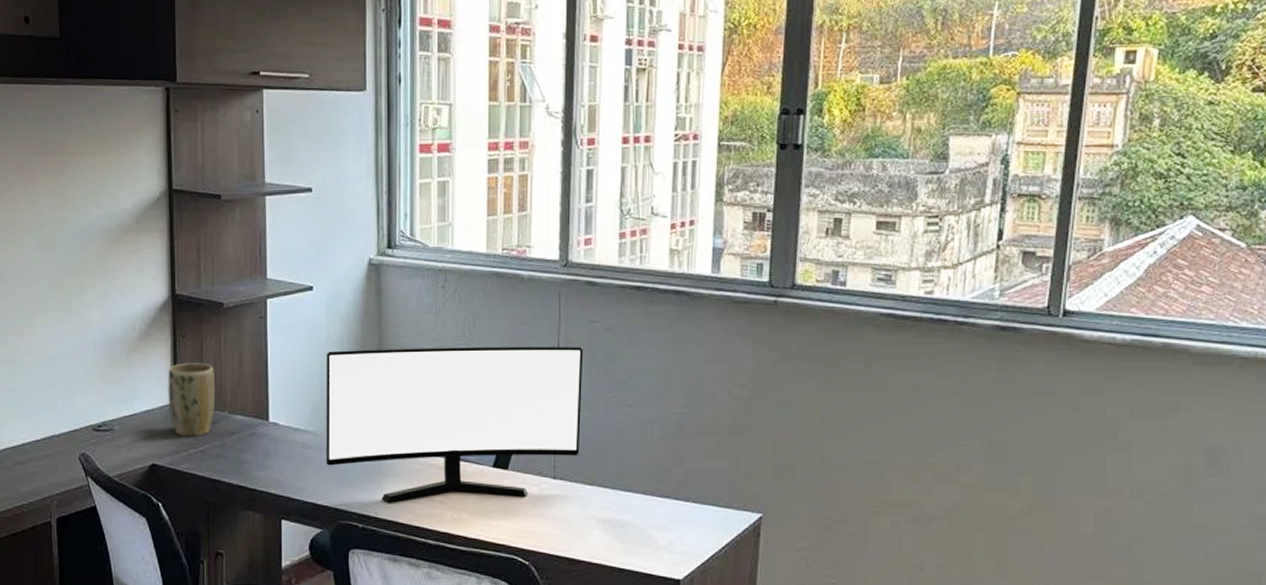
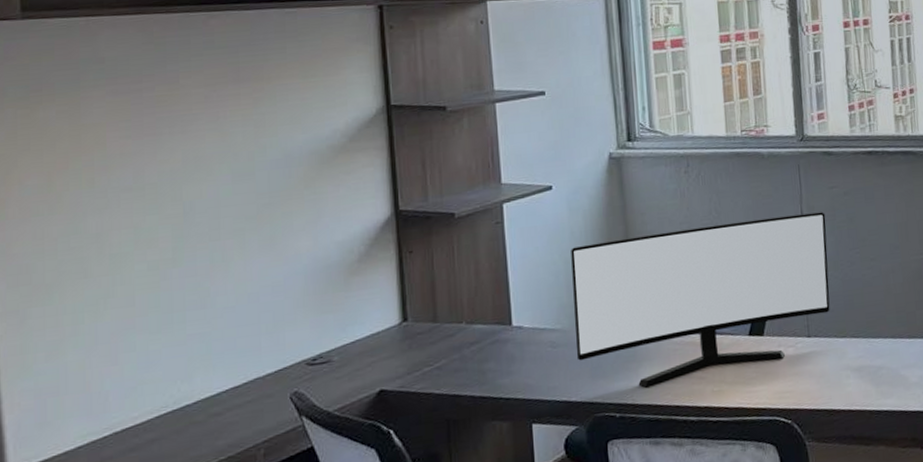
plant pot: present [168,363,216,437] -> none [394,276,451,356]

